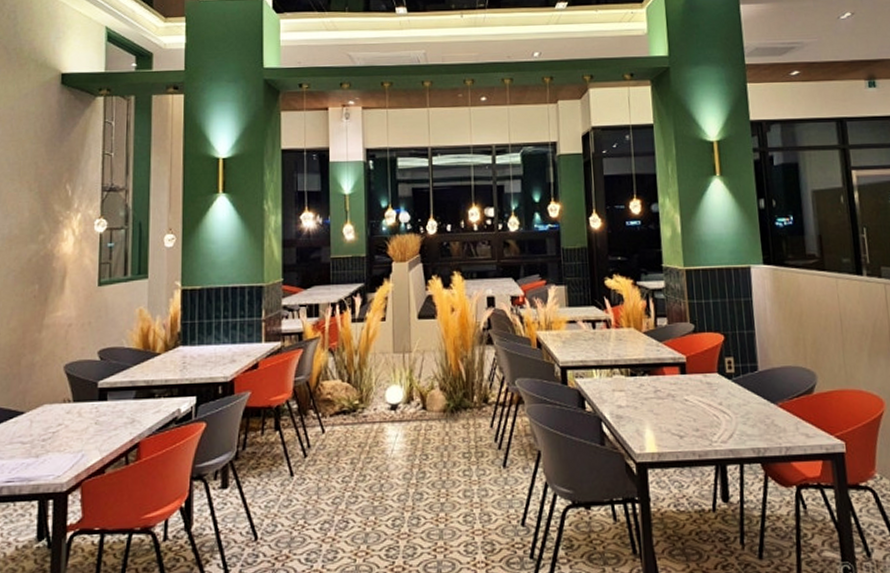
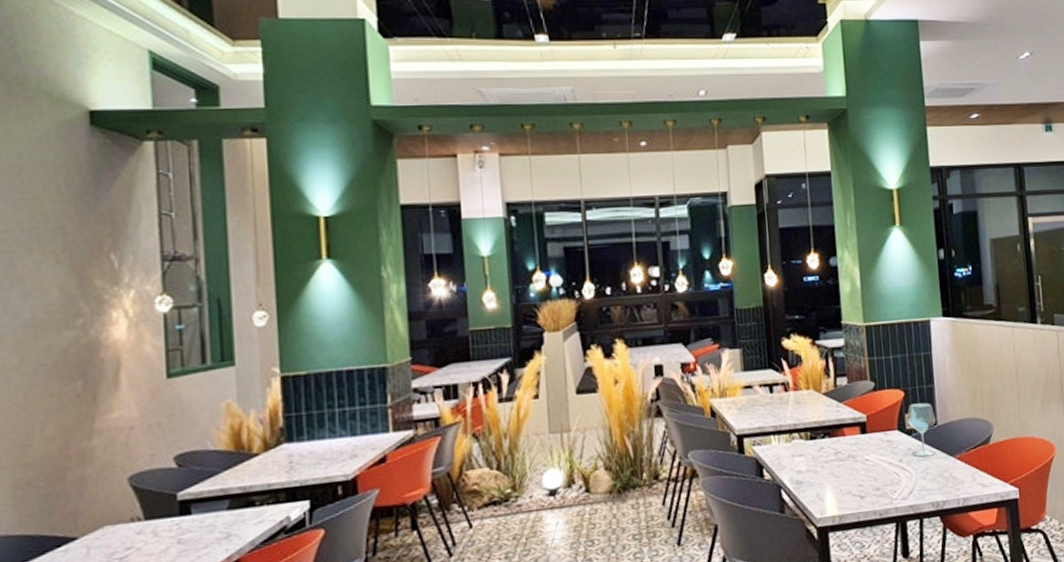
wine glass: none [727,348,756,402] -> present [907,402,936,458]

